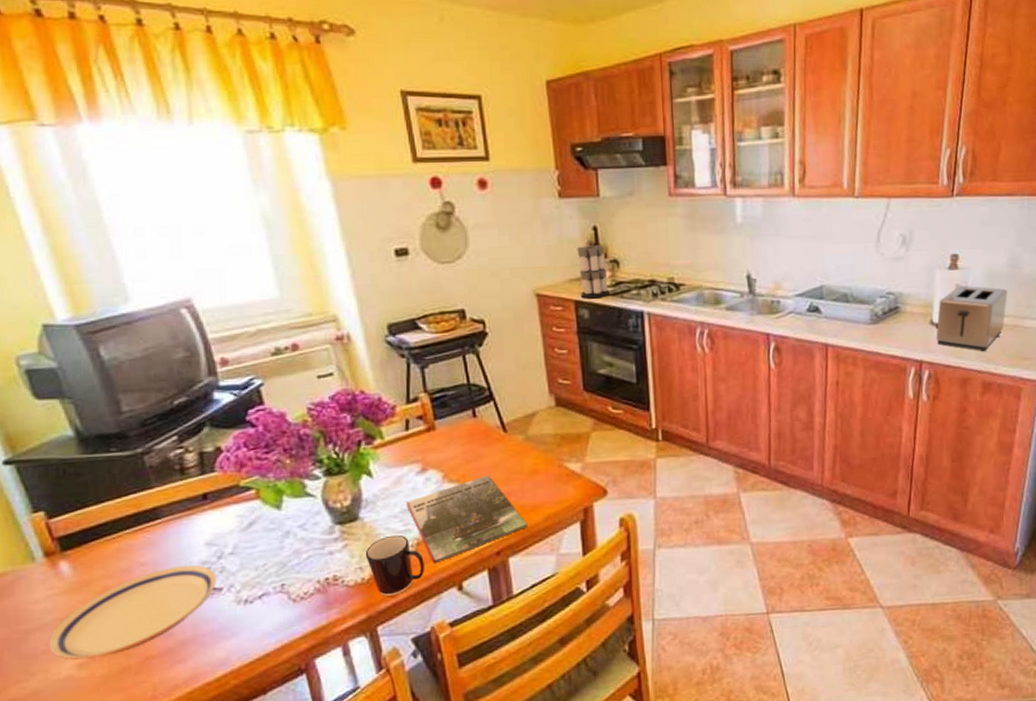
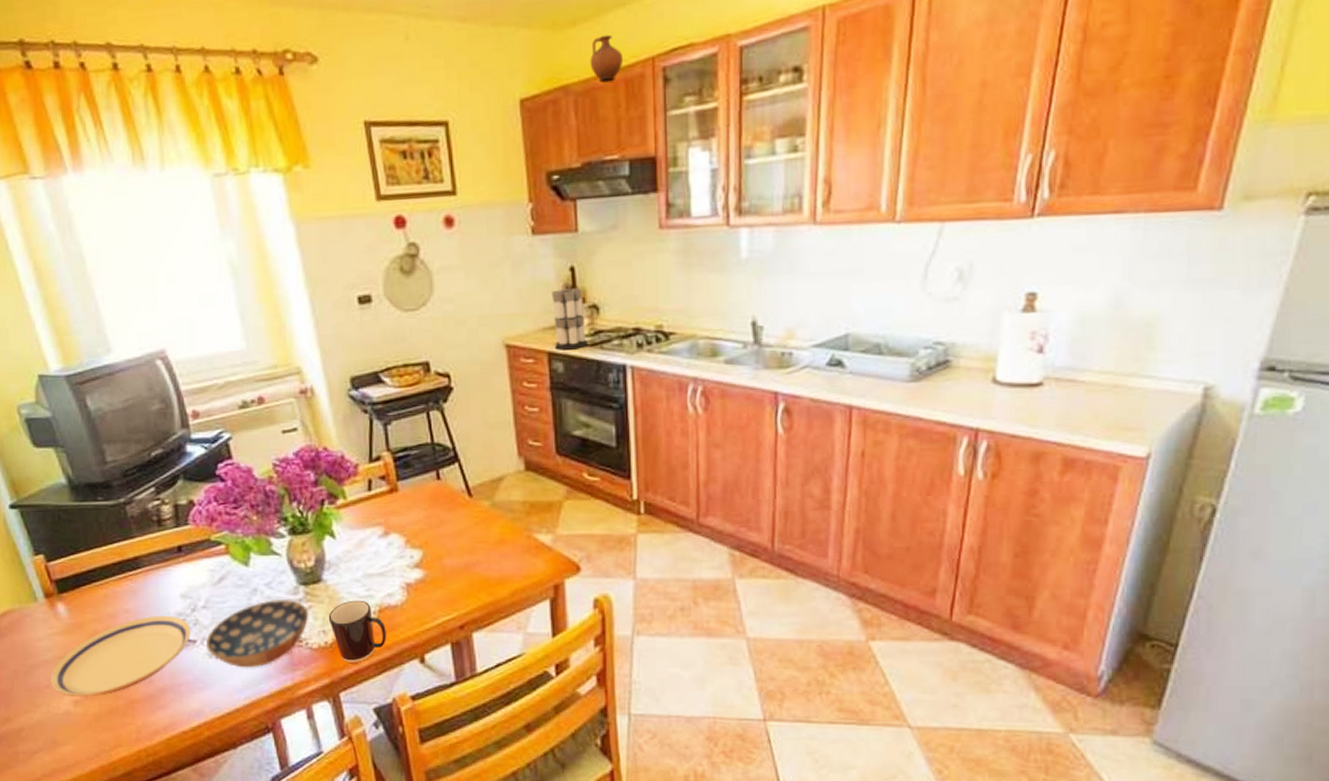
bowl: none [233,538,345,612] -> present [205,598,309,668]
magazine: present [406,475,528,563] -> none [368,542,493,632]
ceramic jug: none [607,32,636,72] -> present [590,34,624,83]
toaster: present [935,285,1008,351] -> none [999,332,1107,418]

